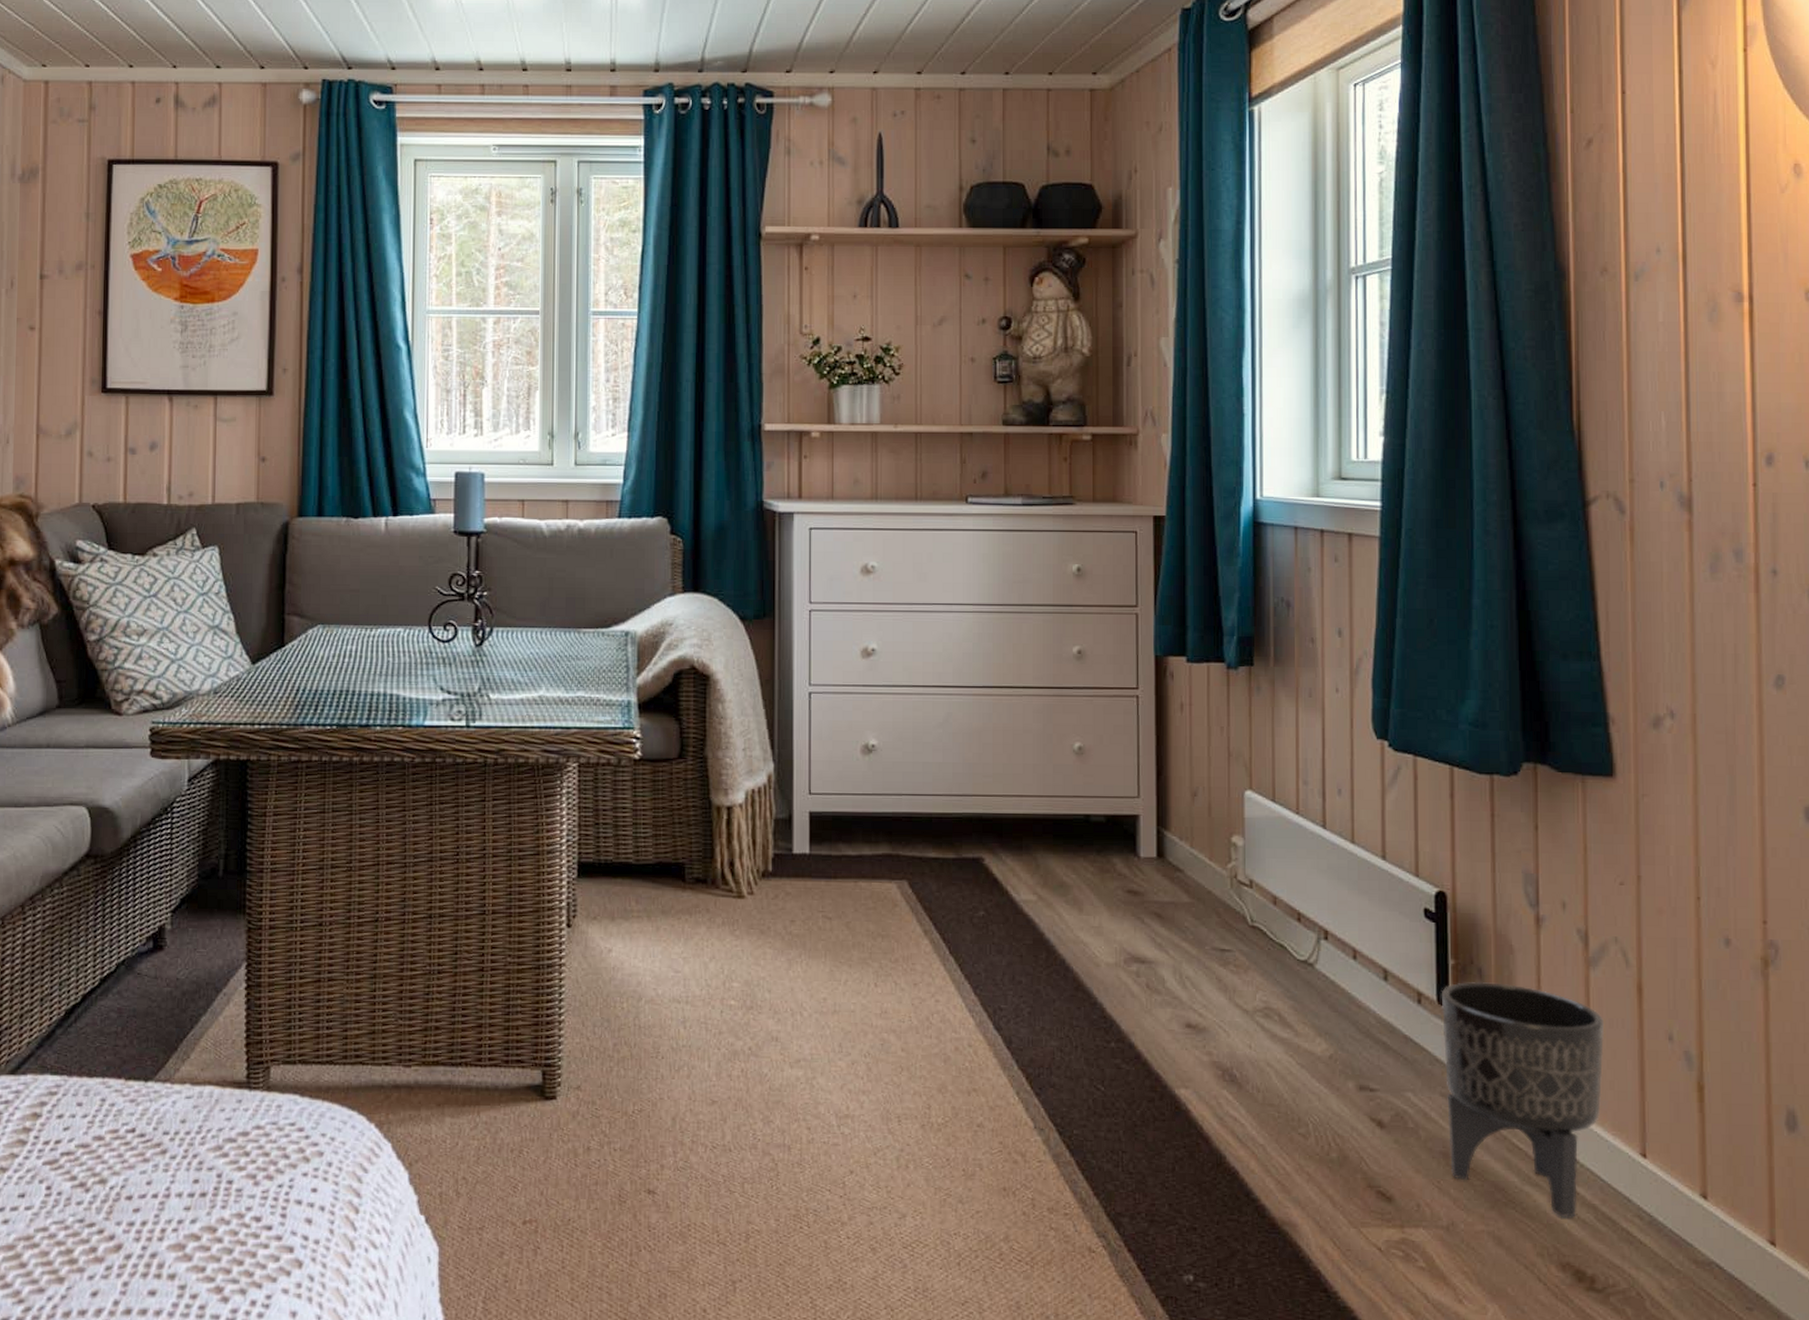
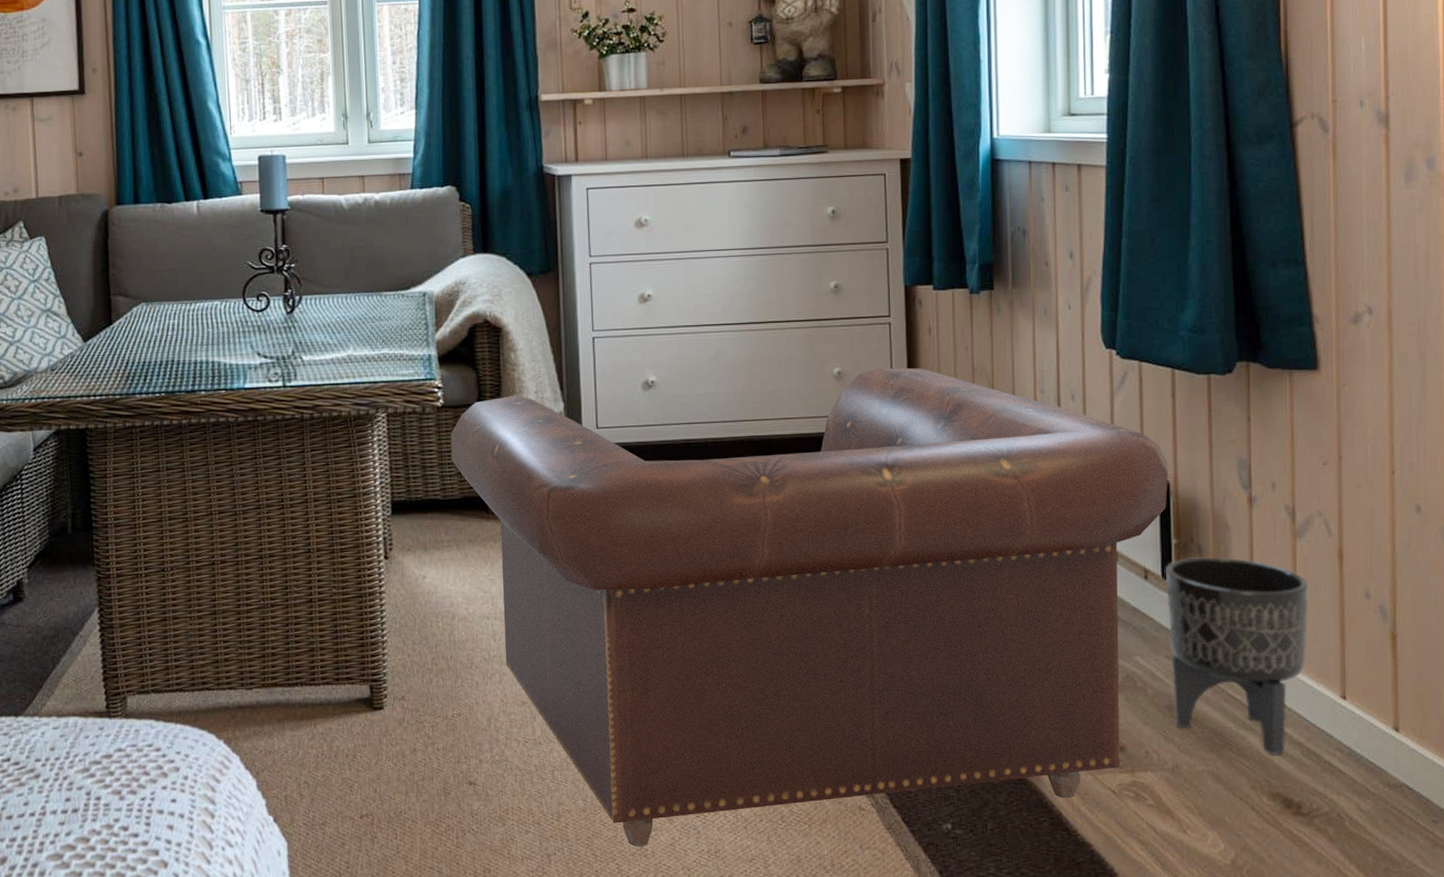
armchair: none [646,746,1446,1280] -> present [451,367,1169,848]

